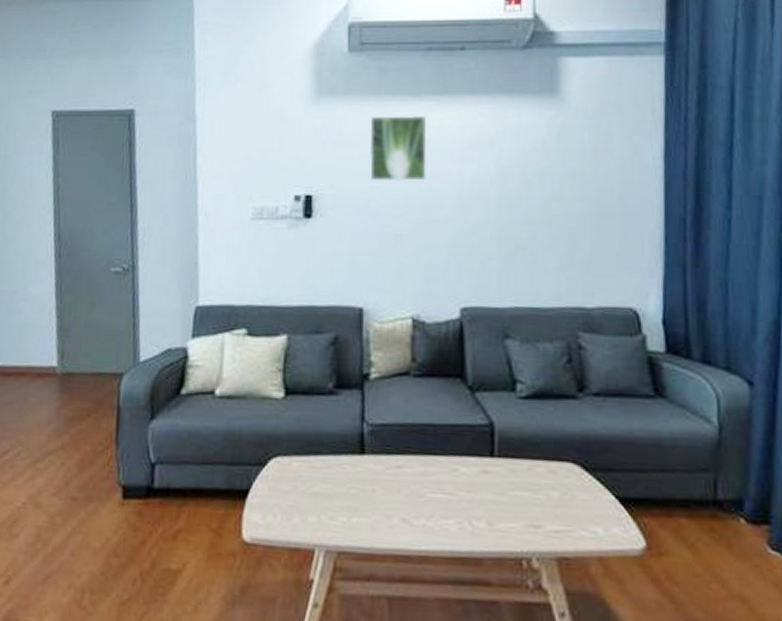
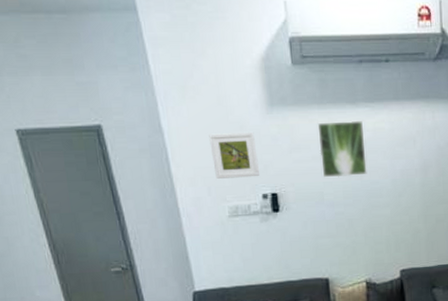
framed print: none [244,123,295,175] -> present [209,131,259,179]

